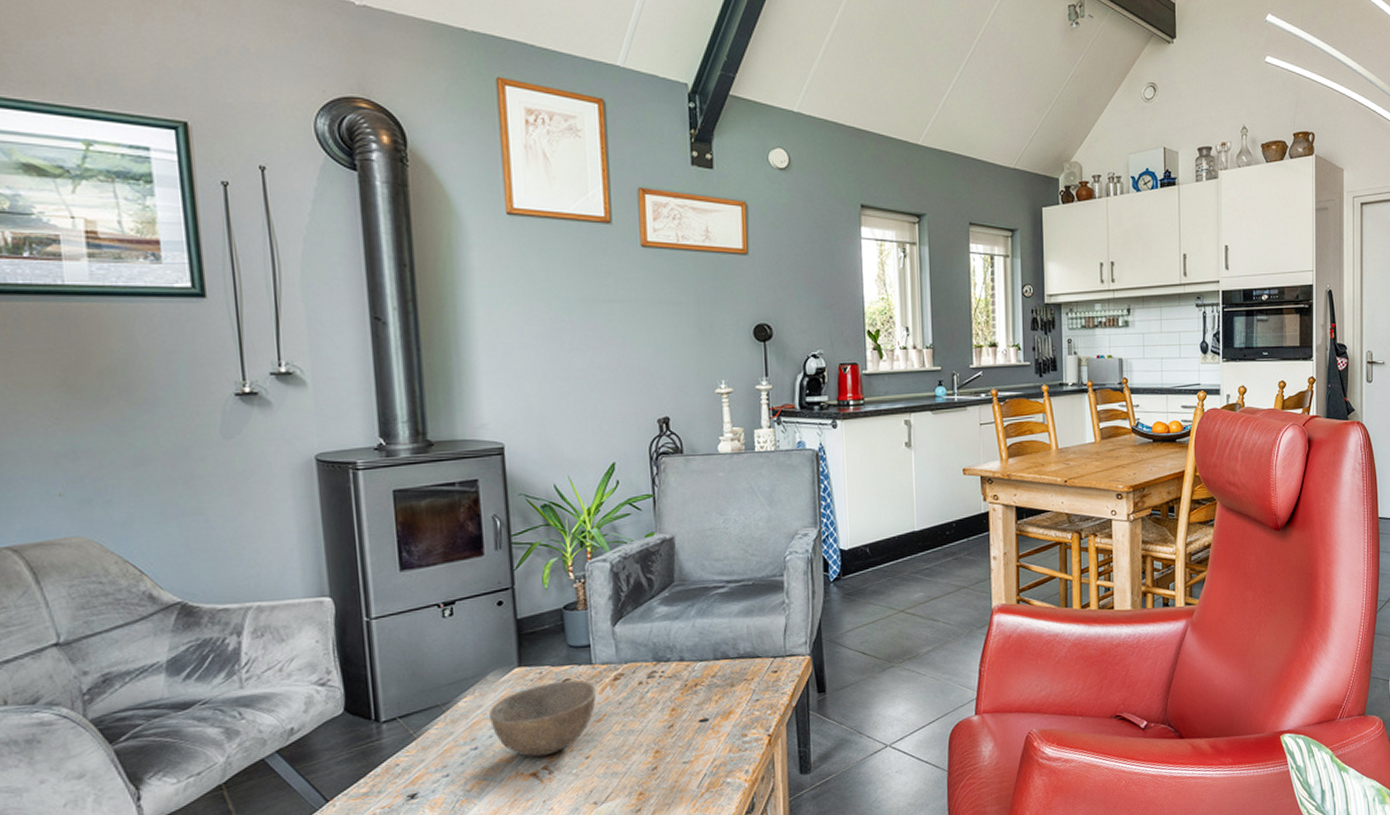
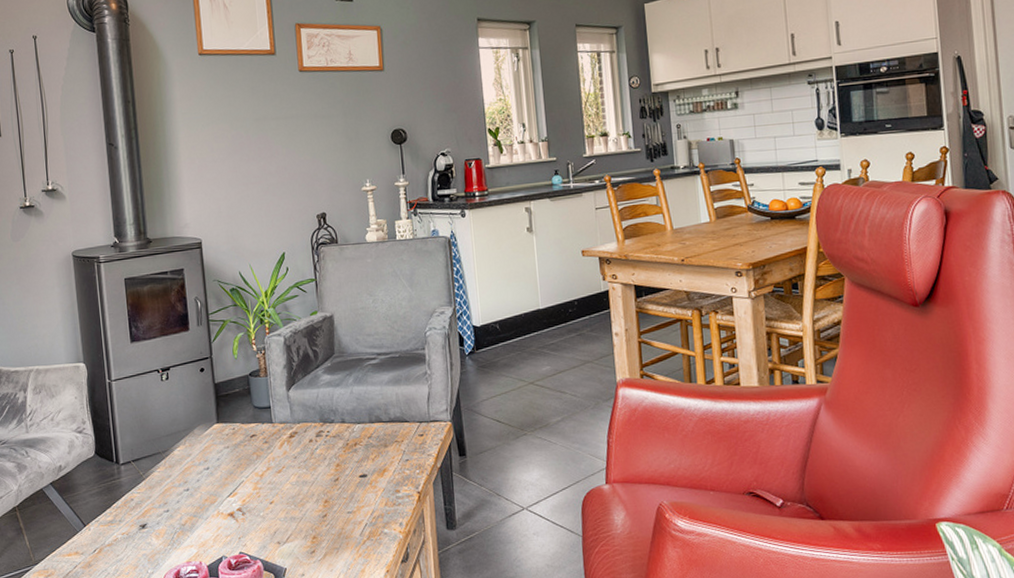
bowl: present [489,680,597,757] -> none [197,436,277,500]

